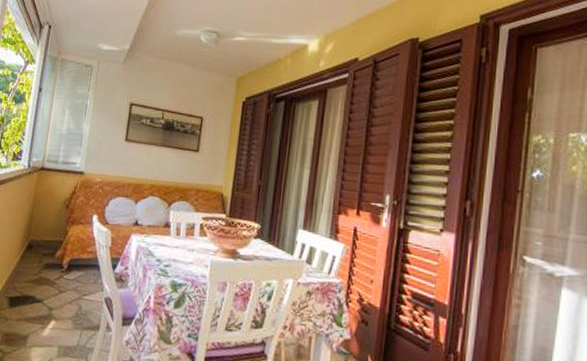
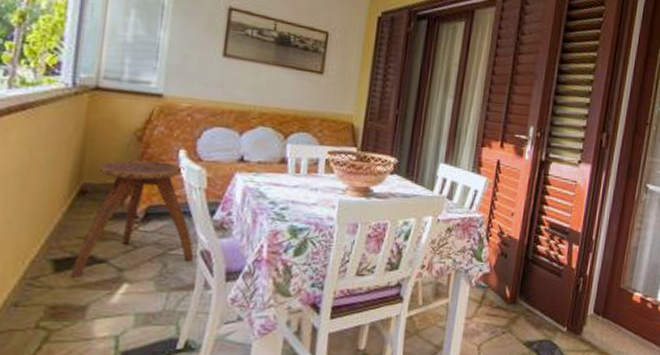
stool: none [19,222,100,313] -> present [70,159,194,278]

